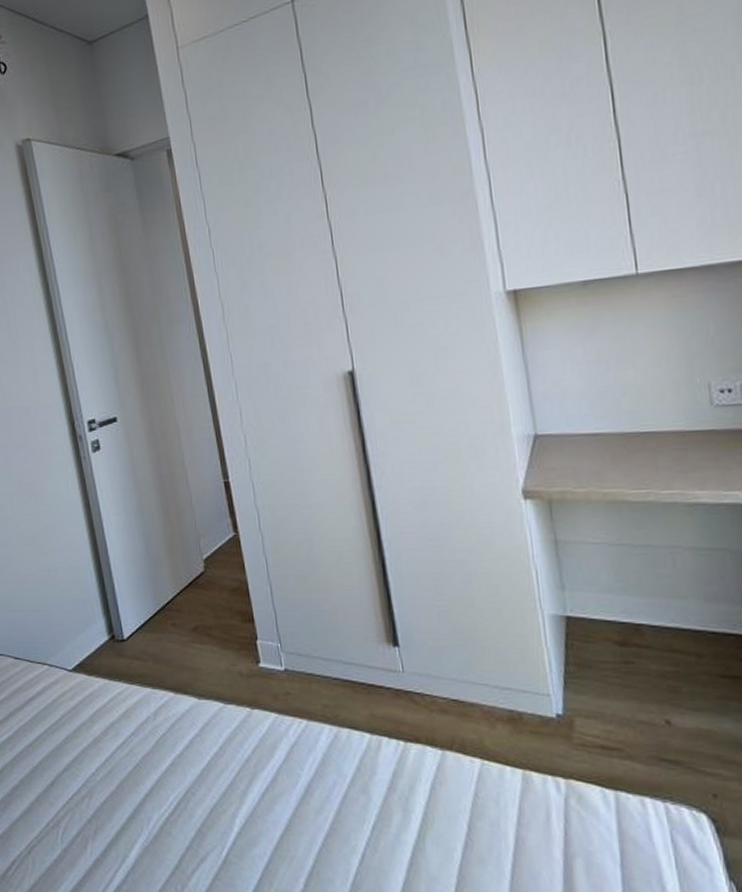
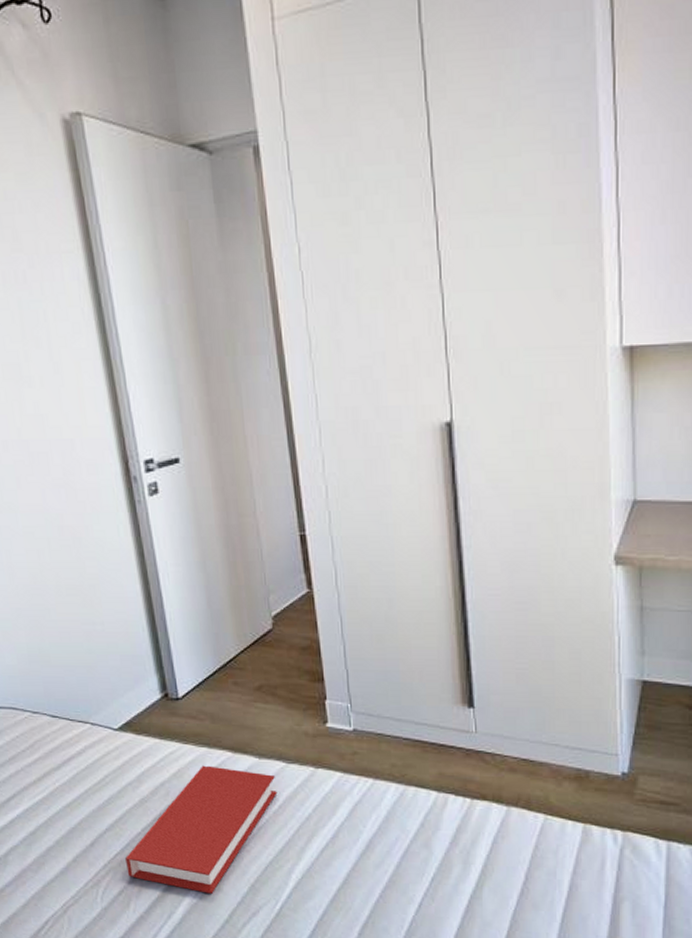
book: none [82,706,218,838] -> present [125,765,278,894]

